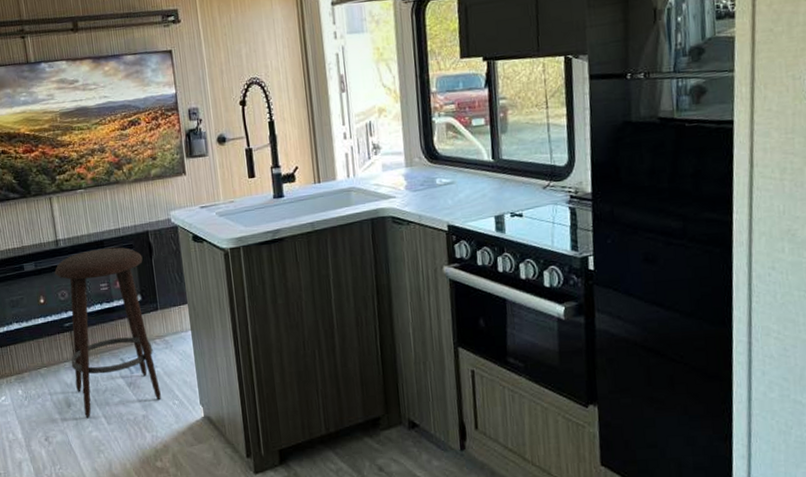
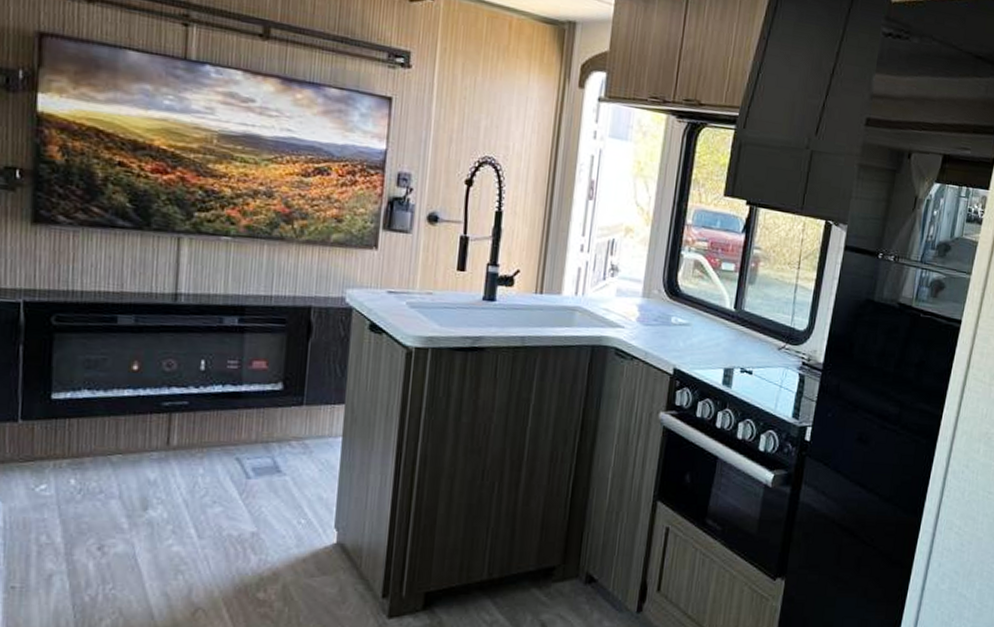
stool: present [54,247,161,419] -> none [160,315,296,528]

